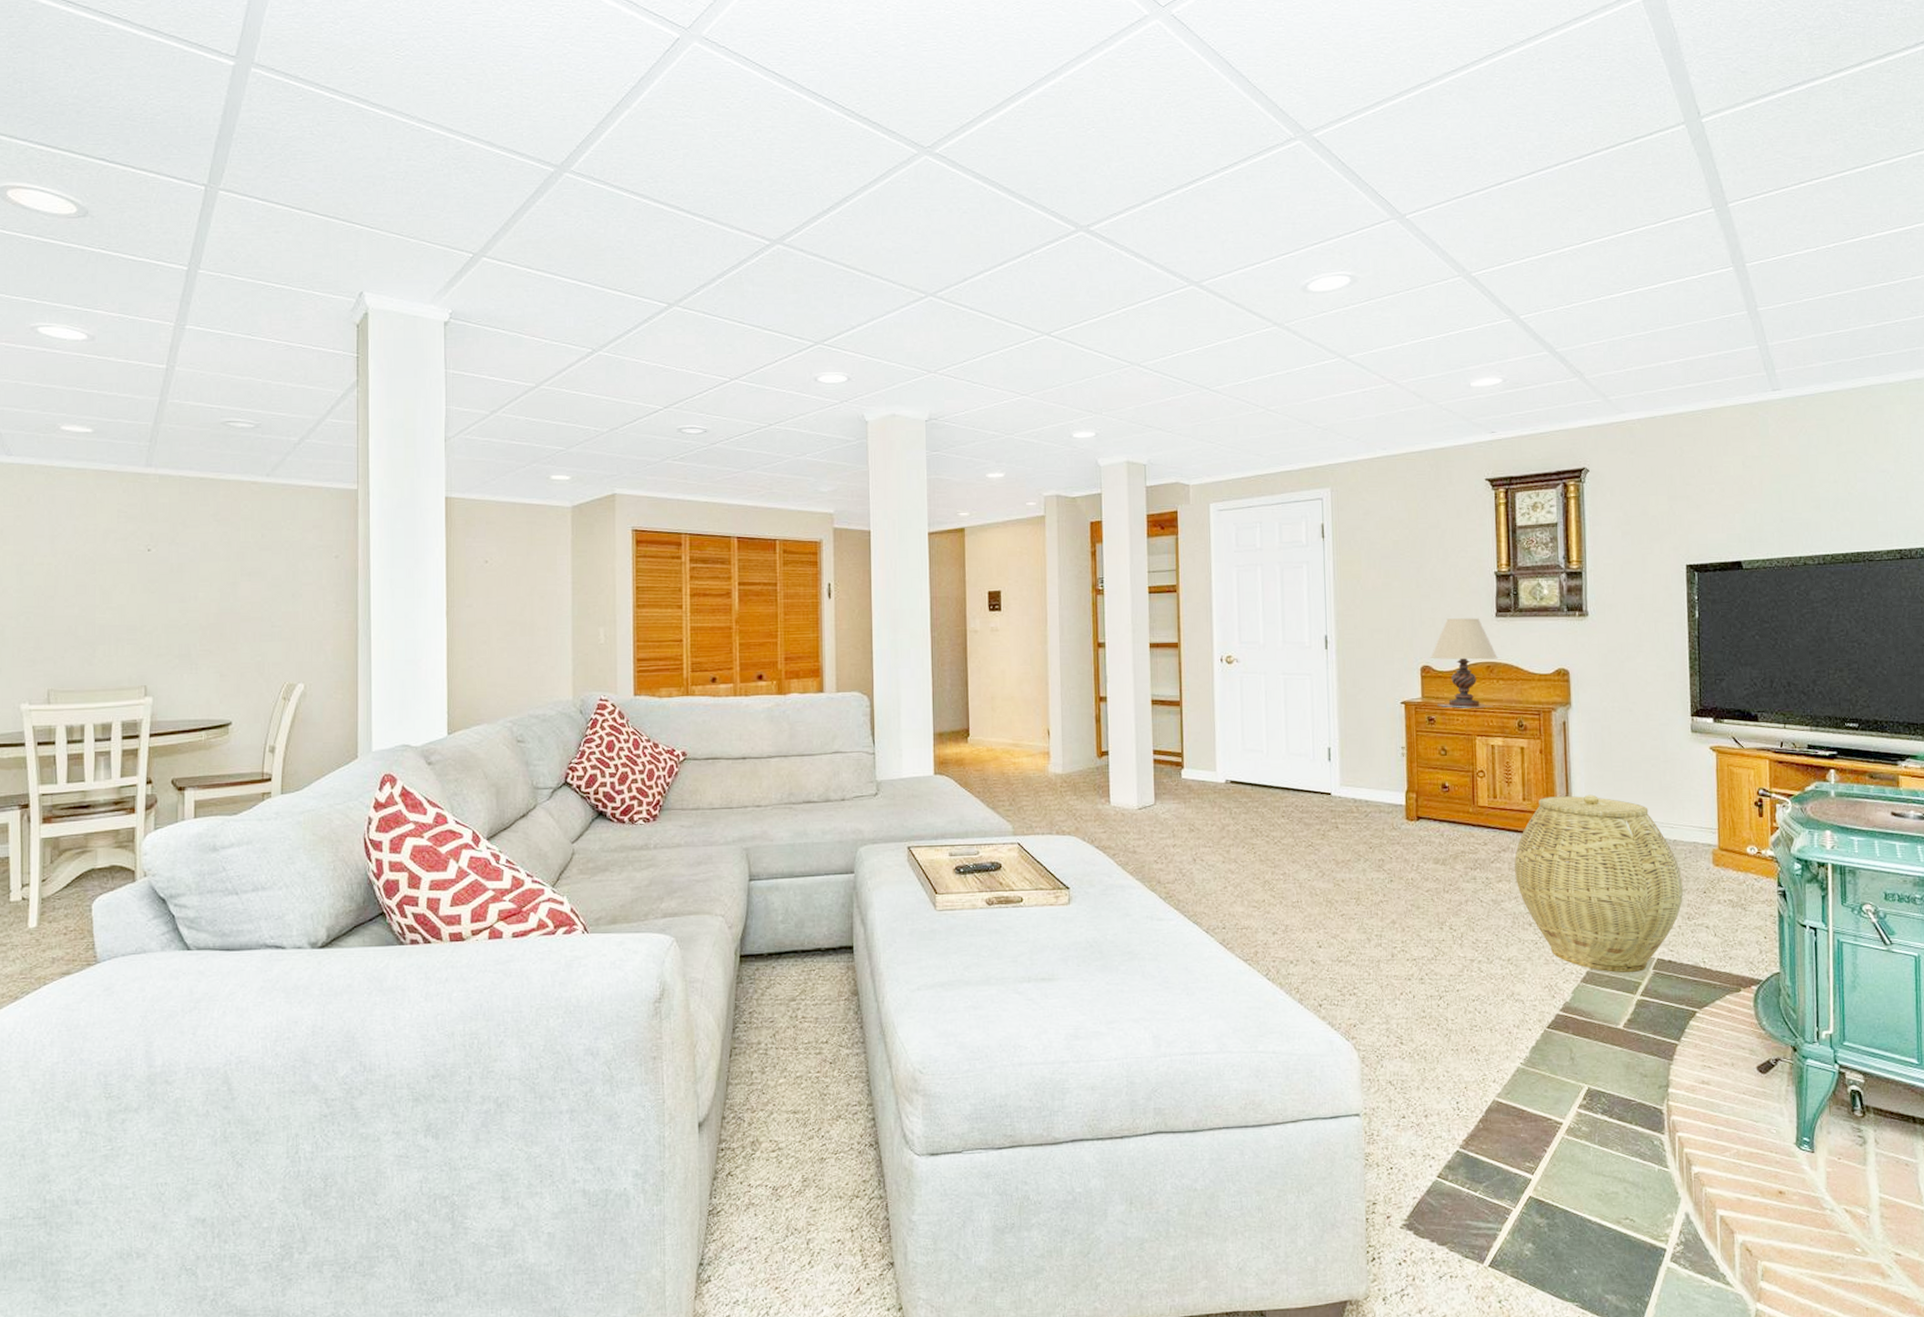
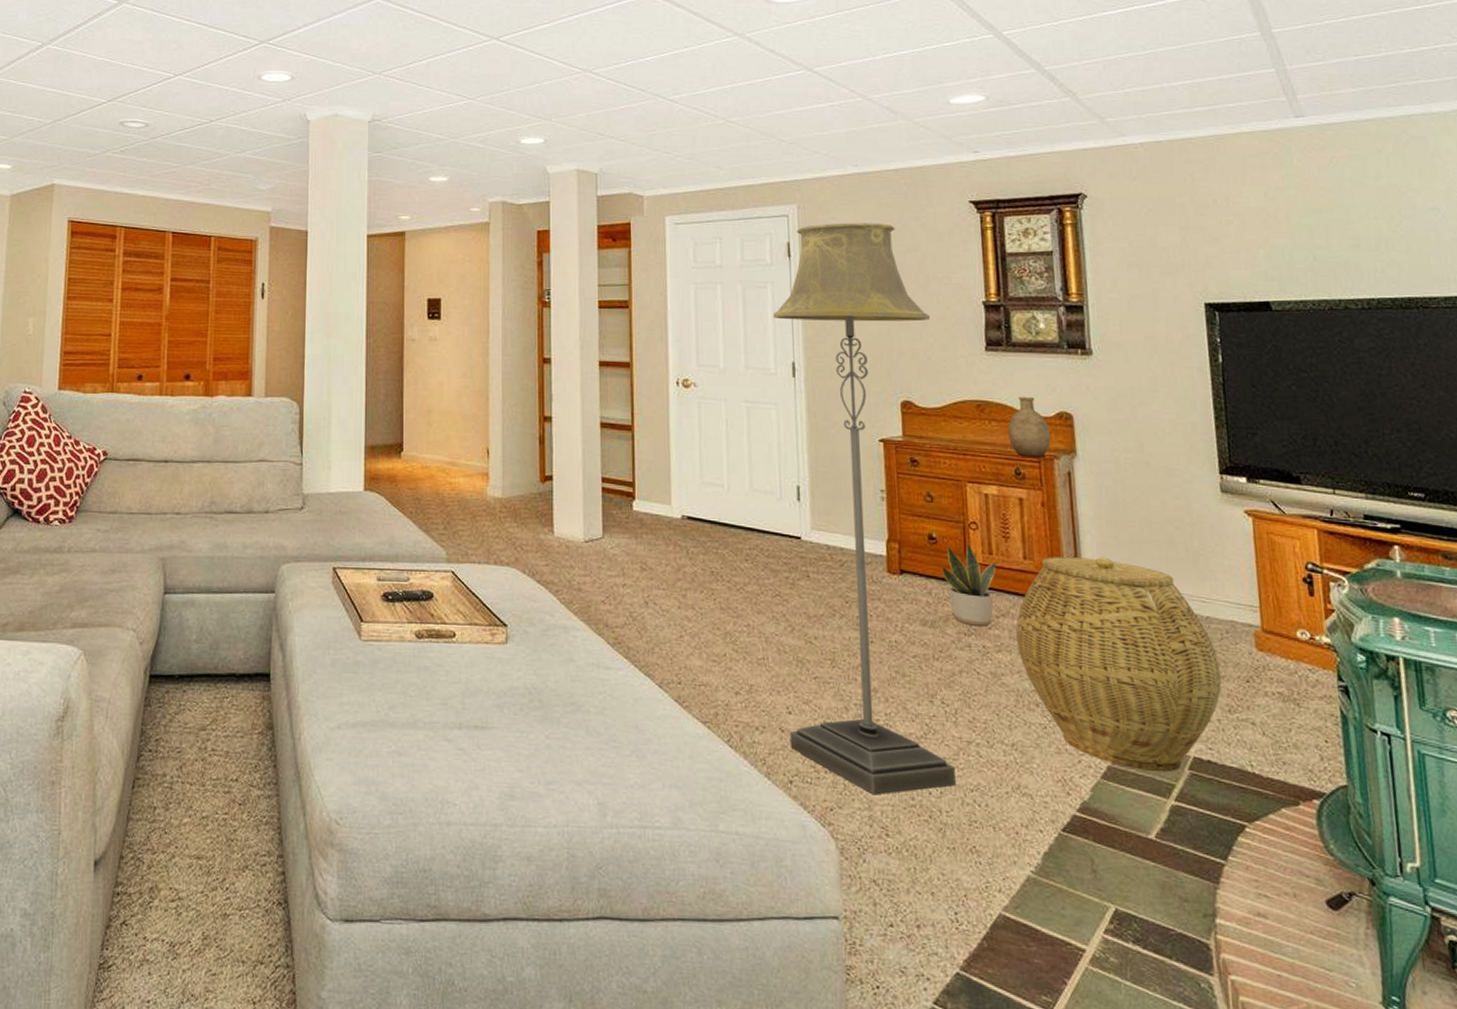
floor lamp: none [1308,503,1460,1011] -> present [772,223,956,795]
table lamp: present [1429,618,1499,708] -> none [911,350,990,451]
potted plant: none [1453,789,1500,862] -> present [942,542,997,628]
decorative vase: none [1513,656,1550,710] -> present [1008,396,1051,457]

